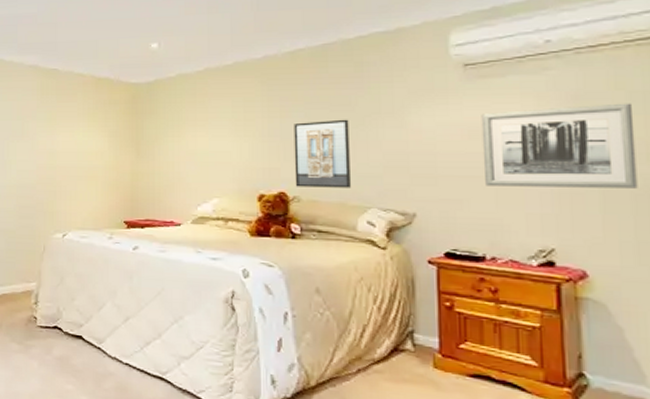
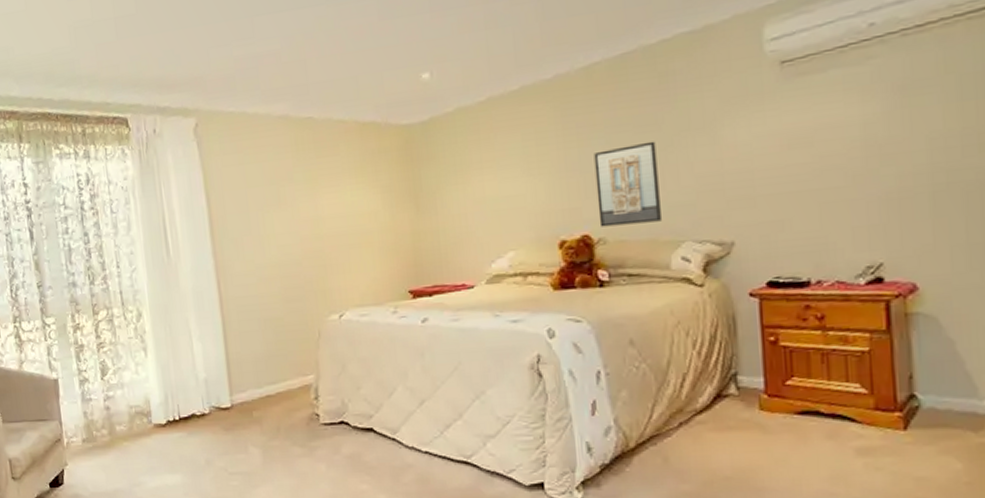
wall art: present [481,103,638,189] -> none [801,87,969,201]

